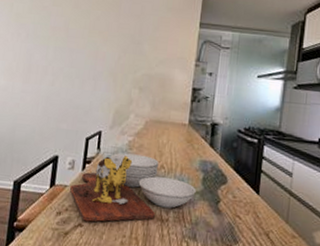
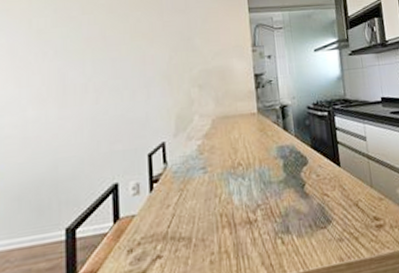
cutting board: present [70,153,196,222] -> none [139,156,279,251]

